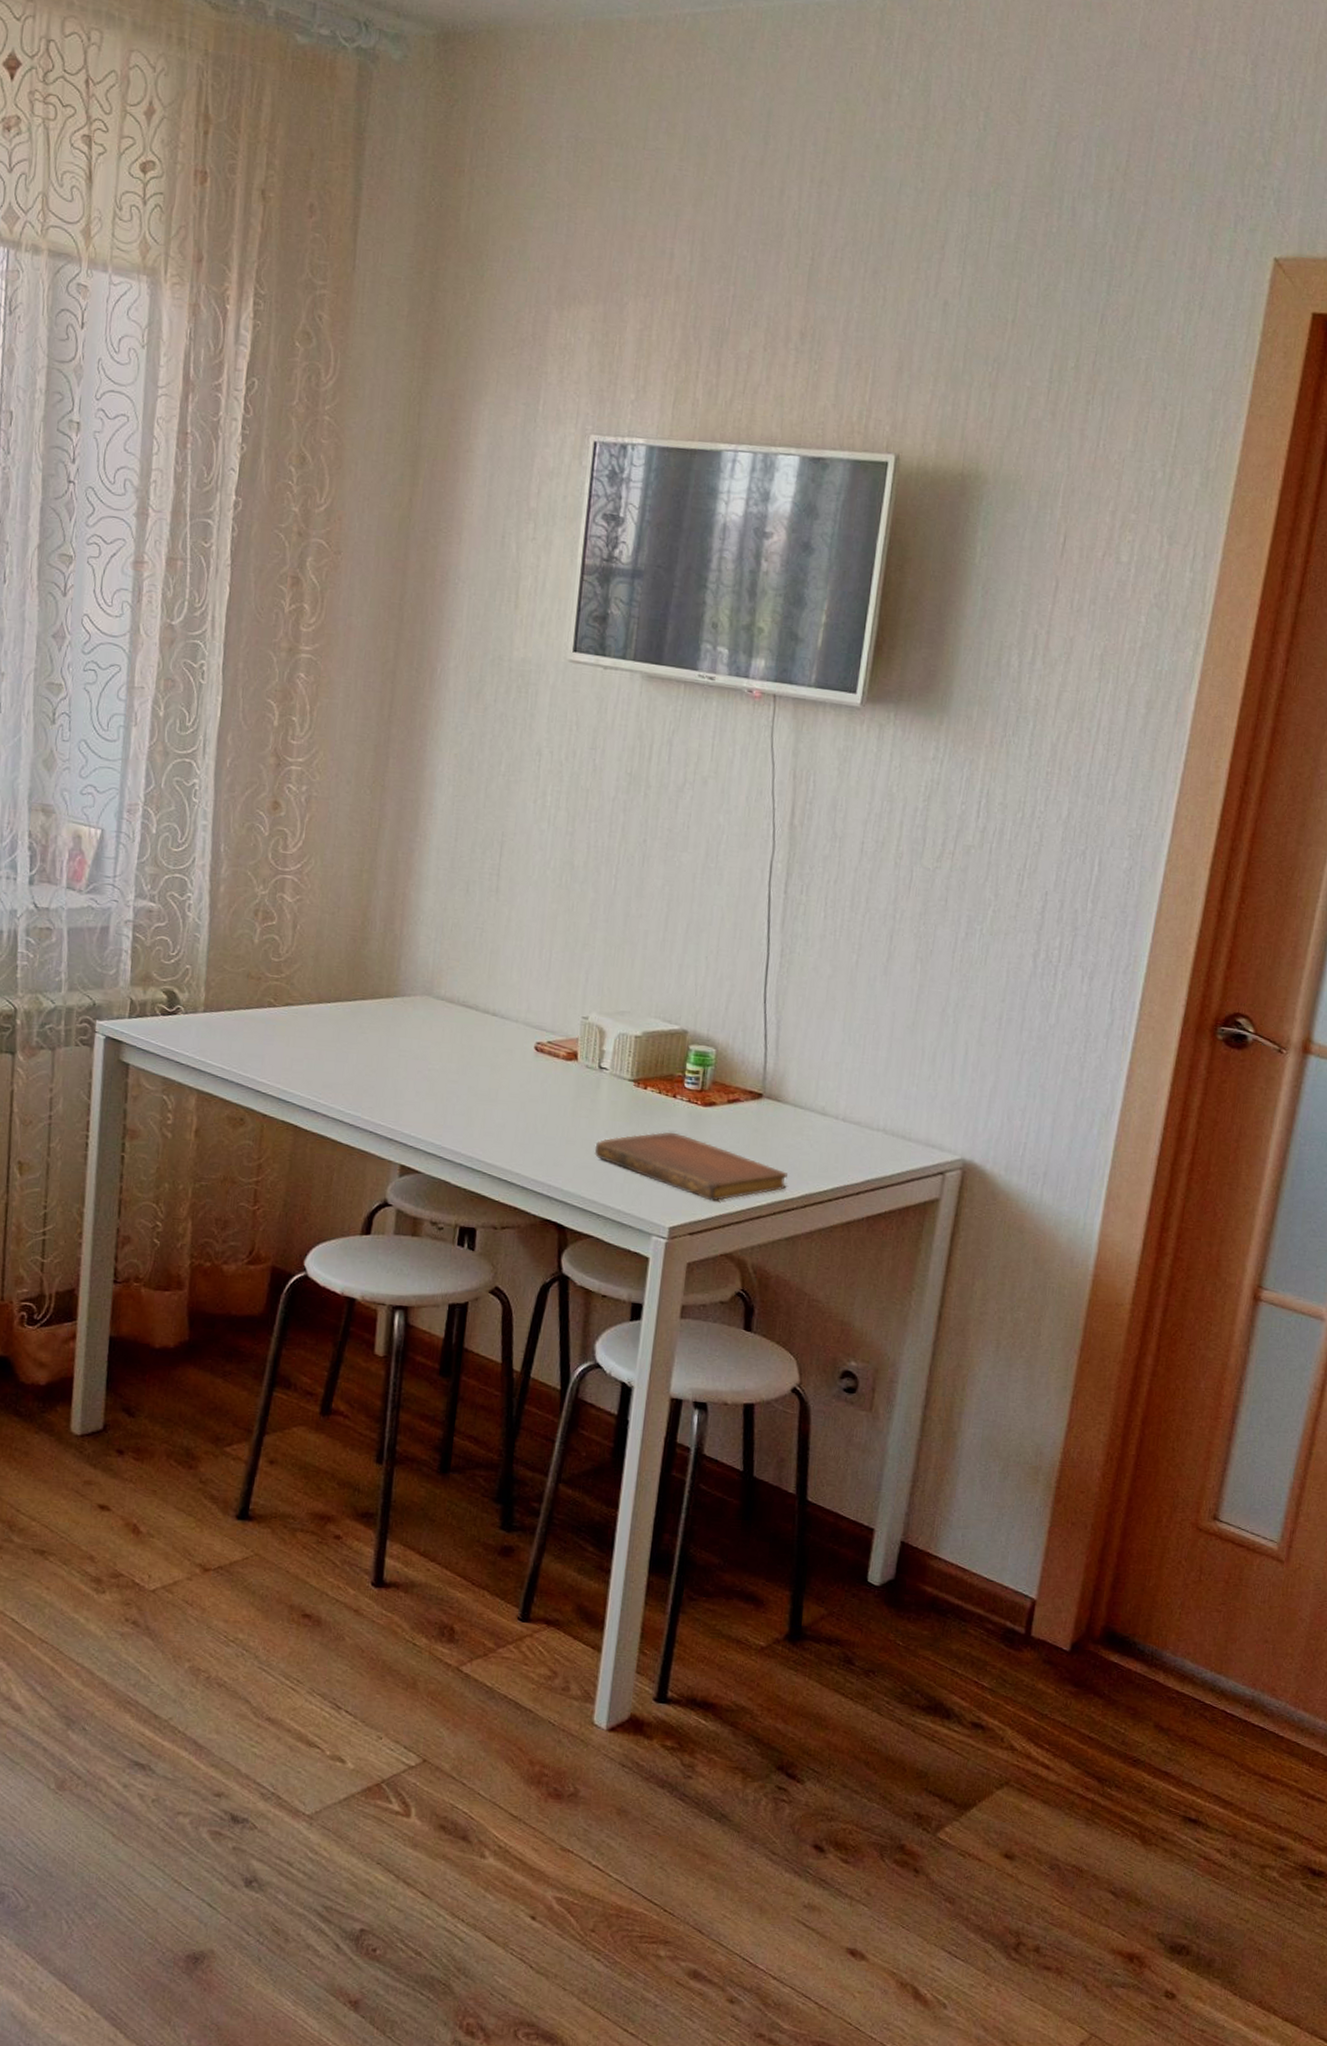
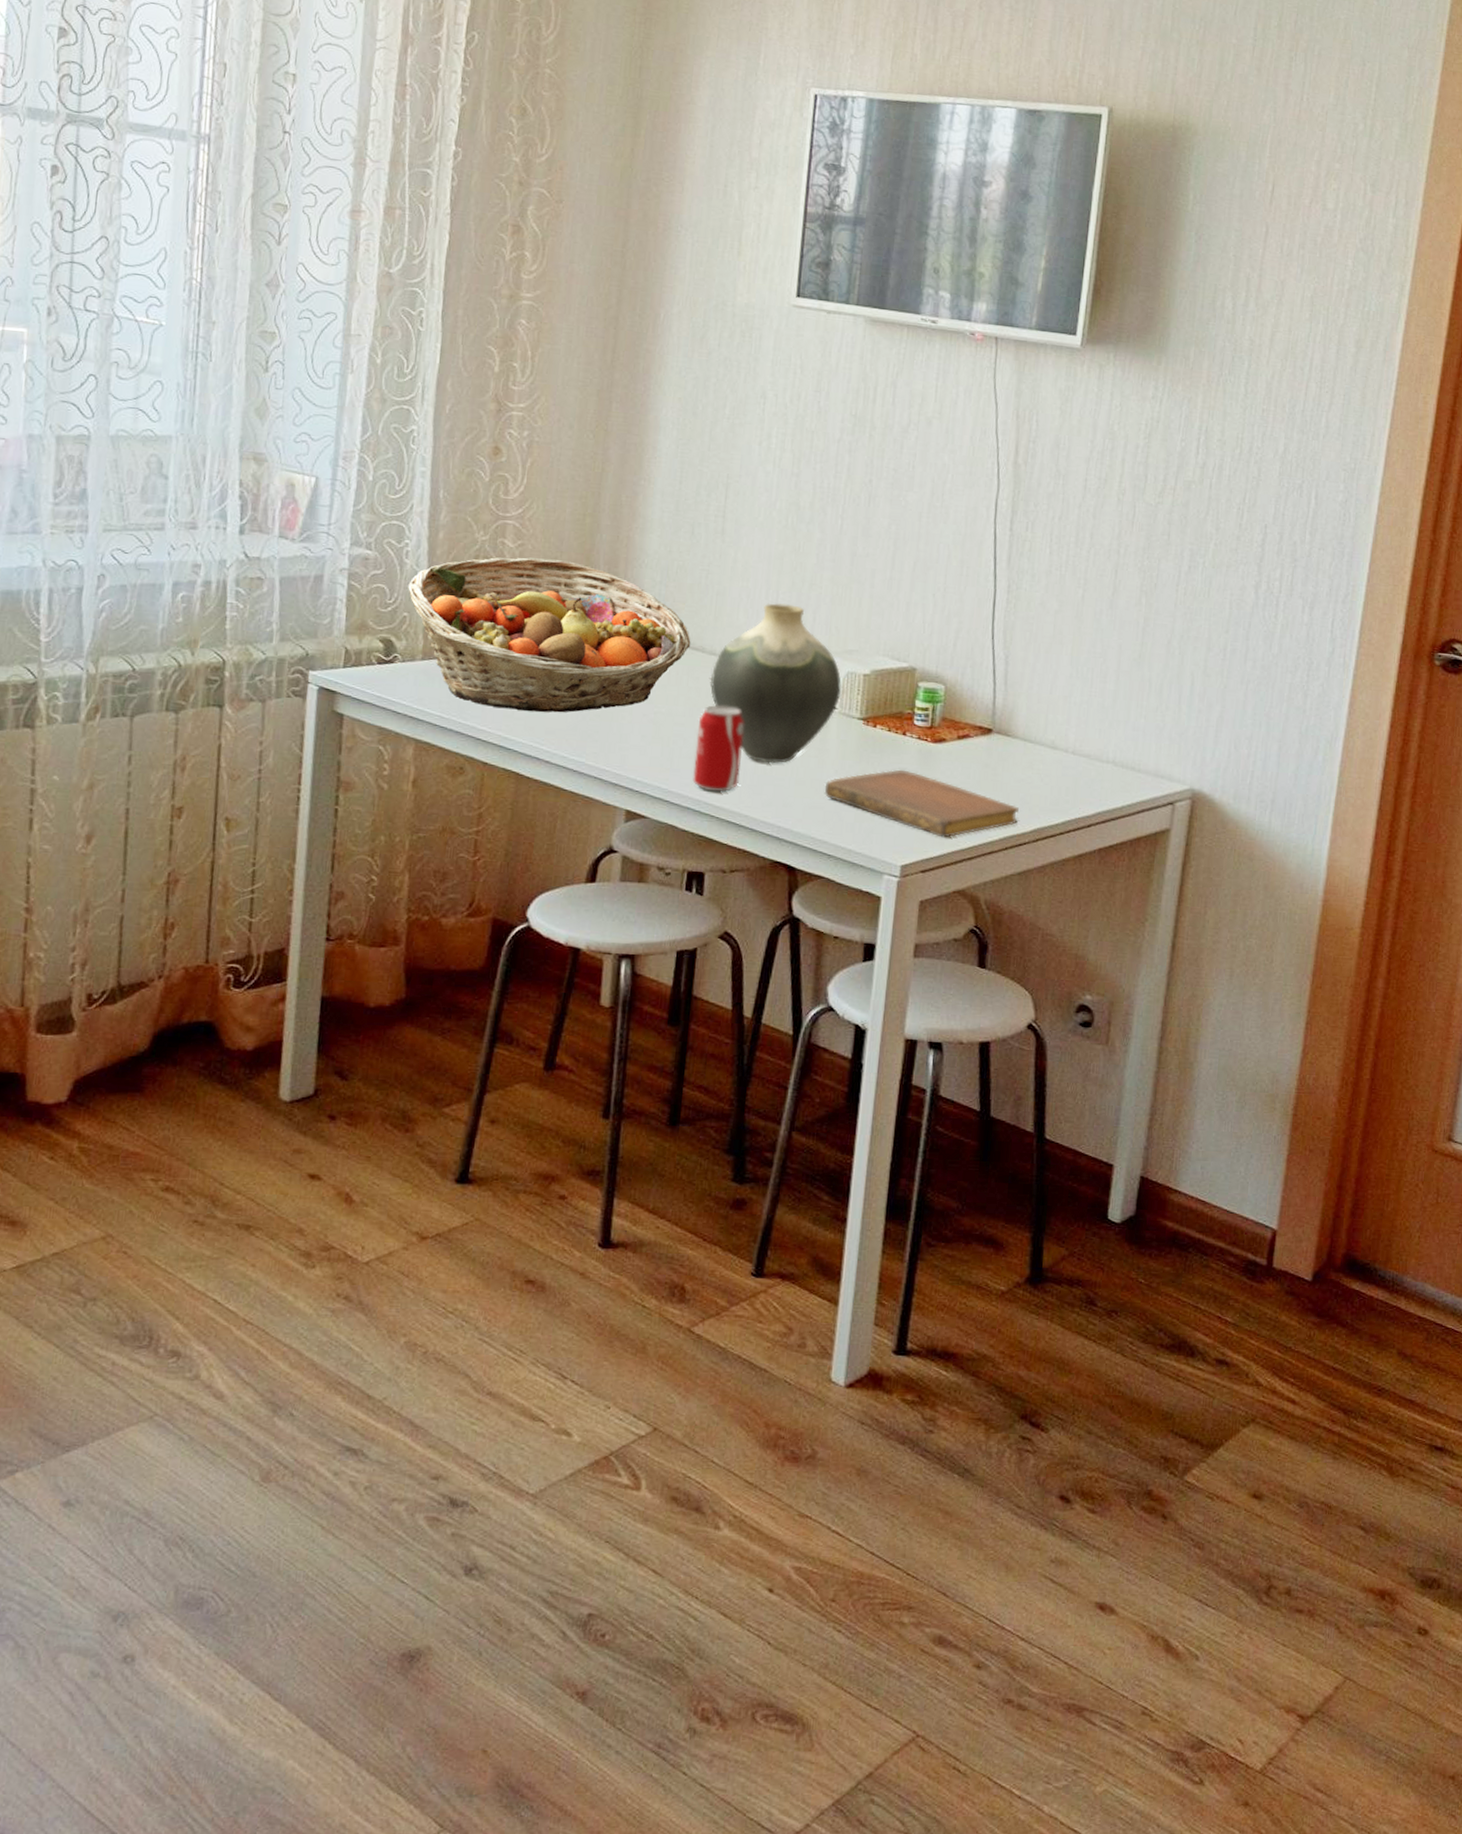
fruit basket: none [190,912,465,1068] -> present [408,557,691,713]
beverage can: none [465,1063,516,1150] -> present [693,705,744,792]
vase: none [483,963,614,1123] -> present [709,603,842,764]

